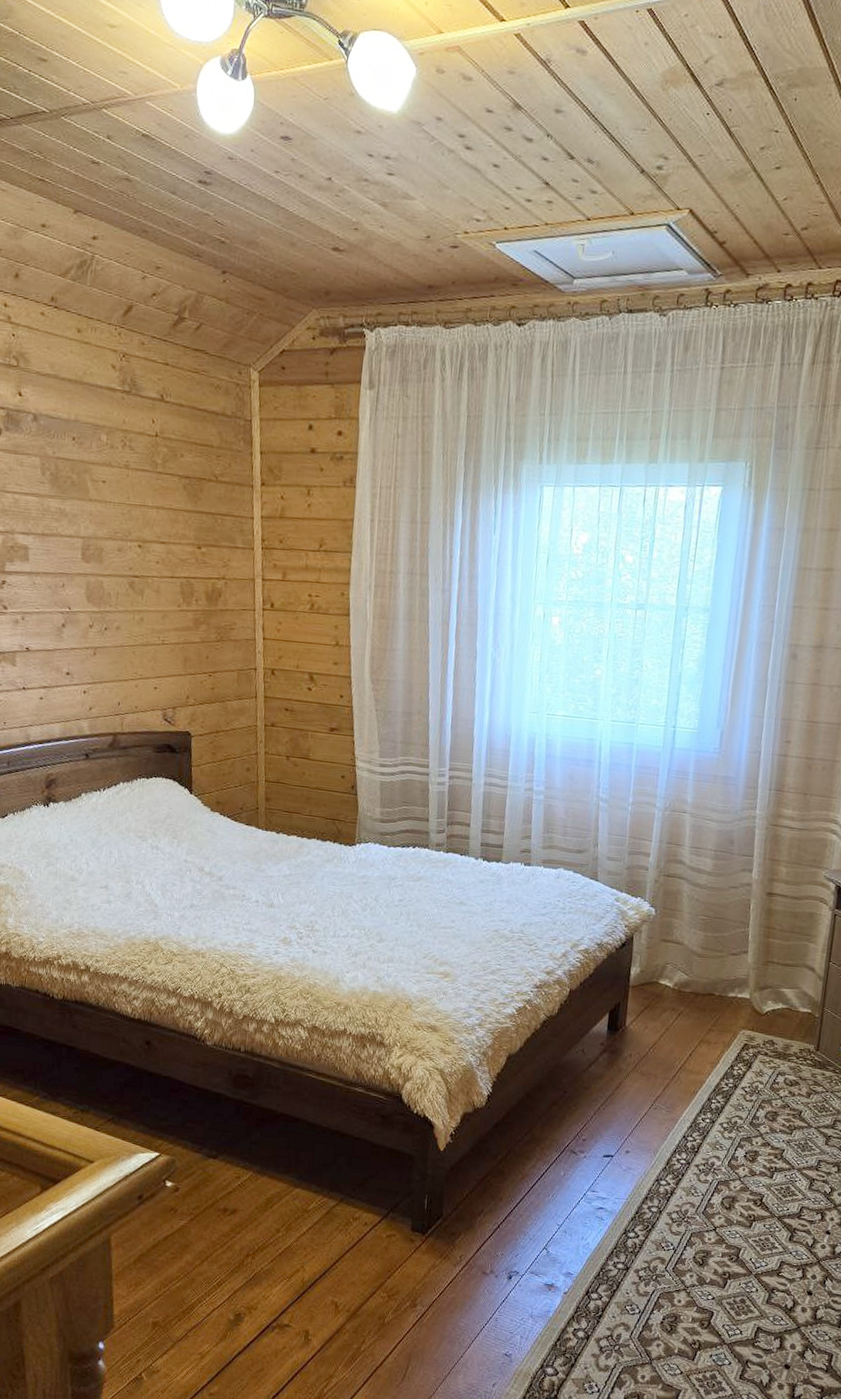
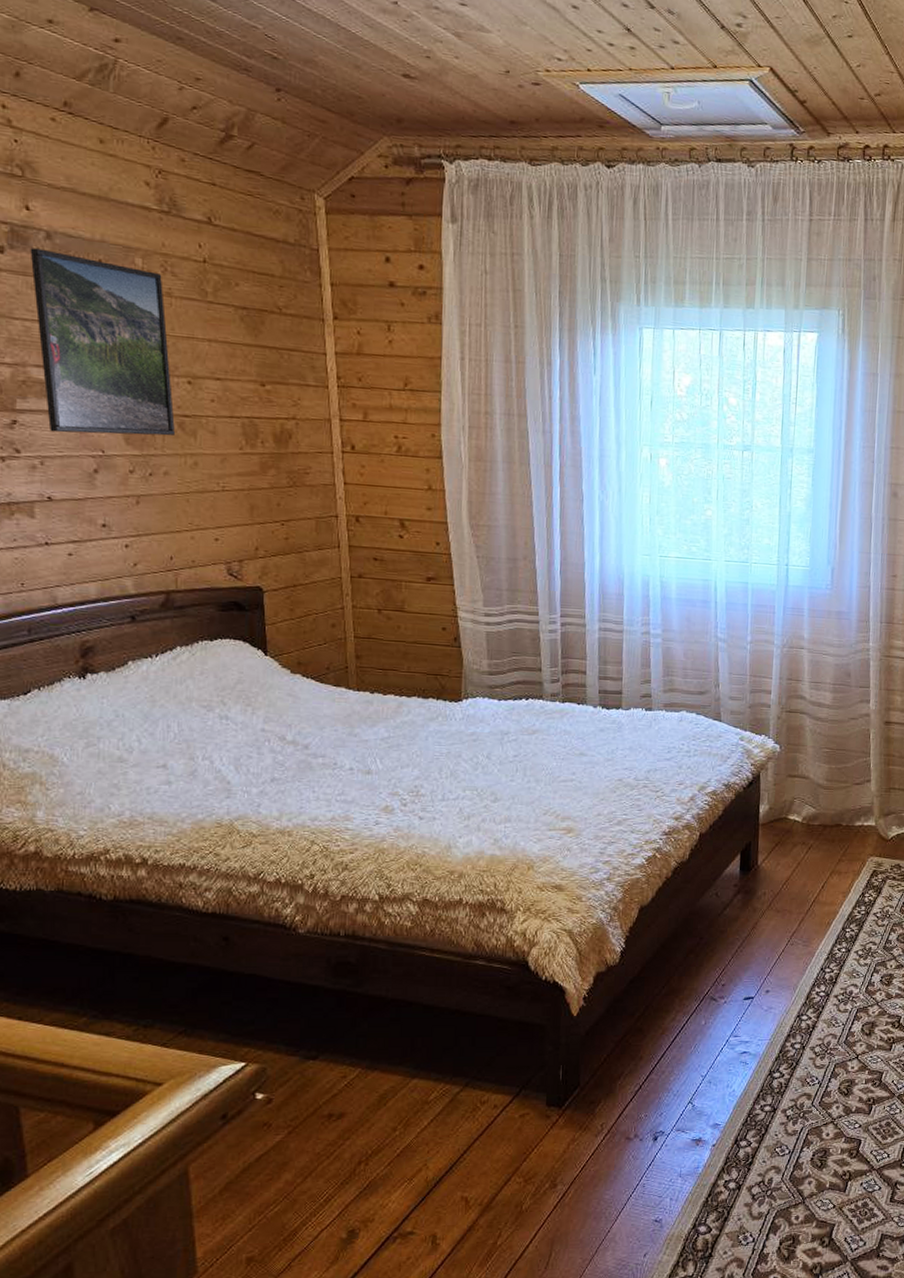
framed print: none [20,429,127,595] -> present [30,248,176,436]

